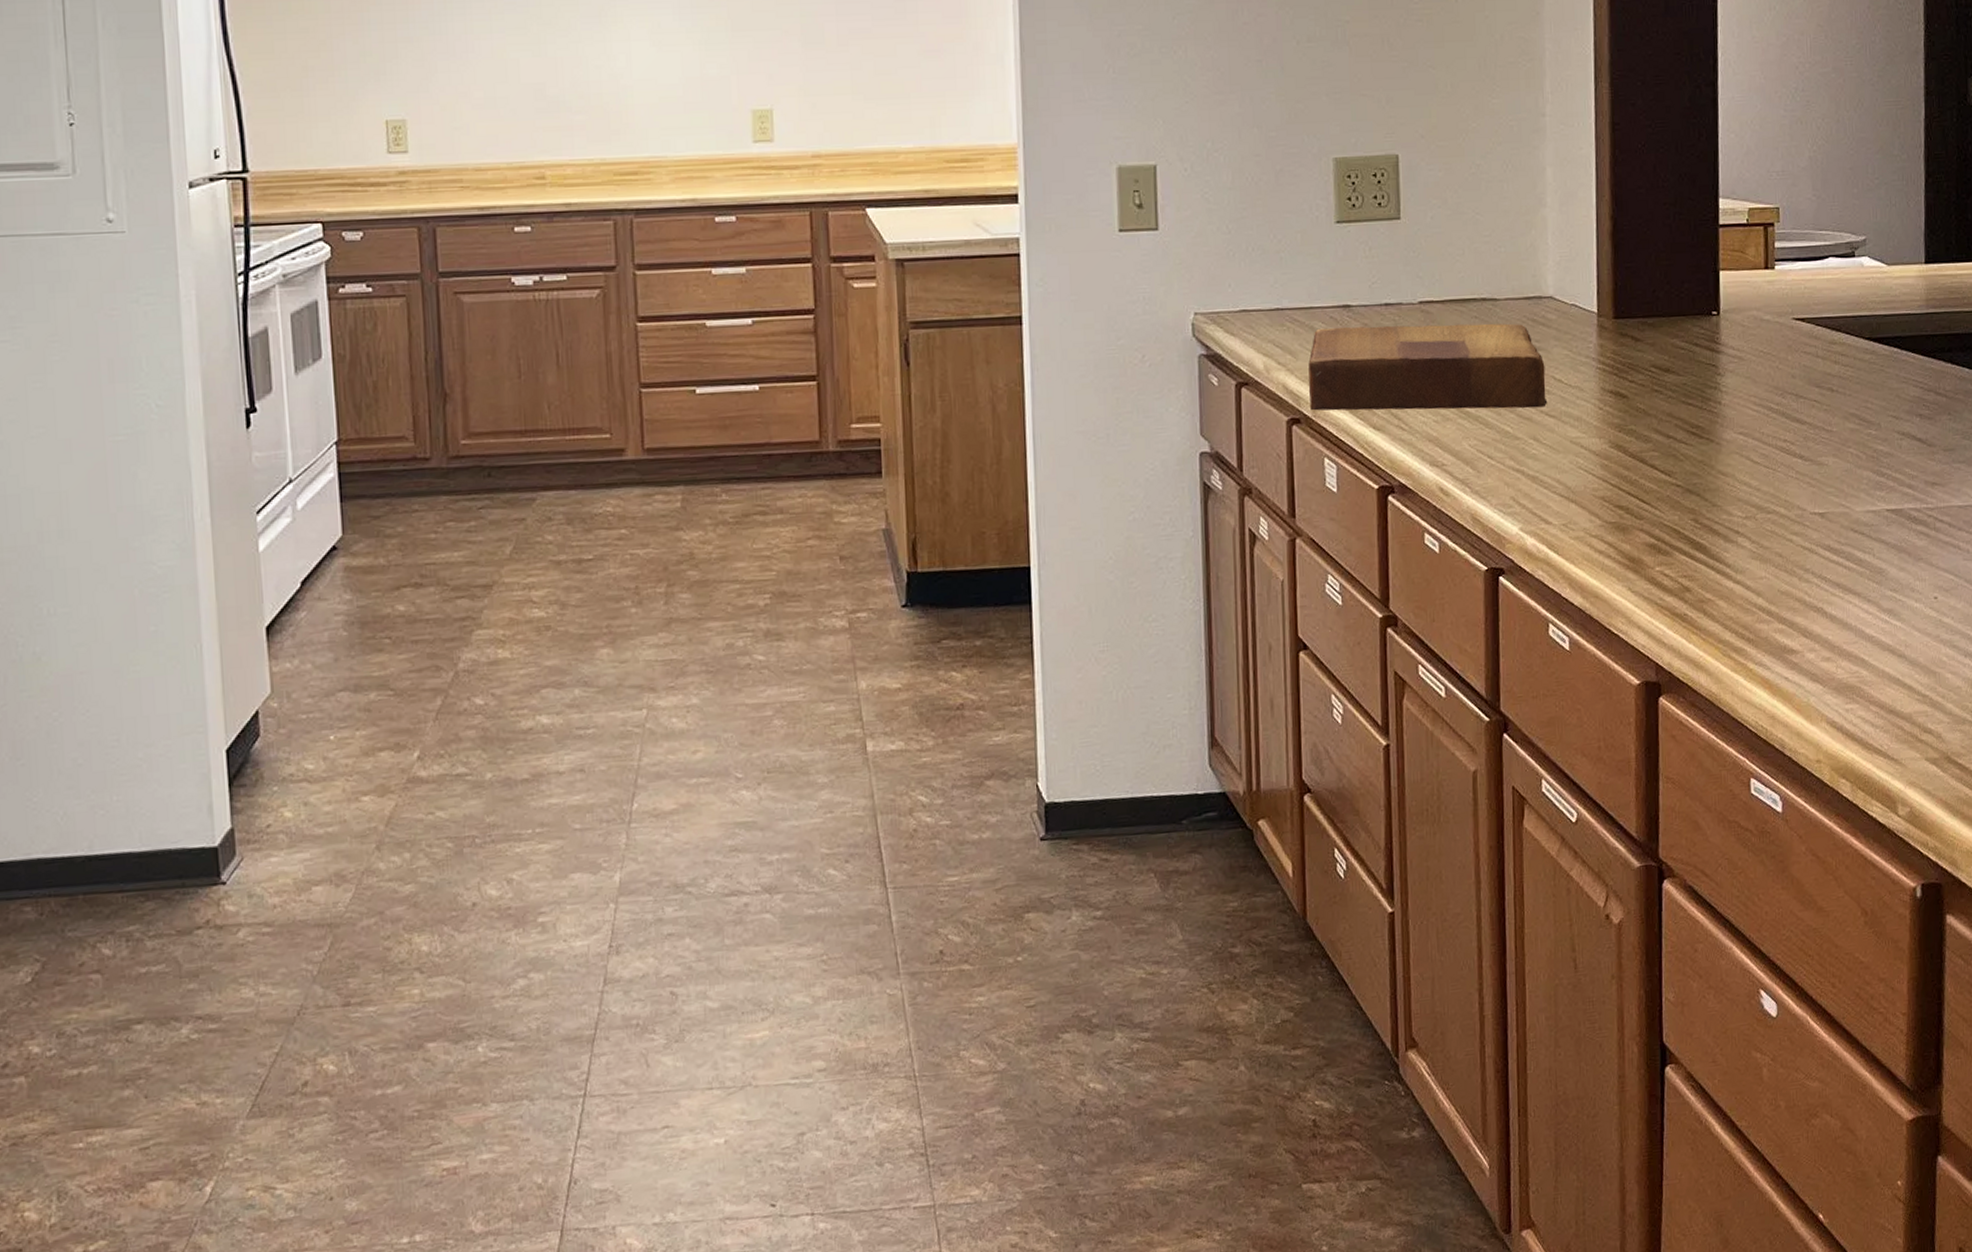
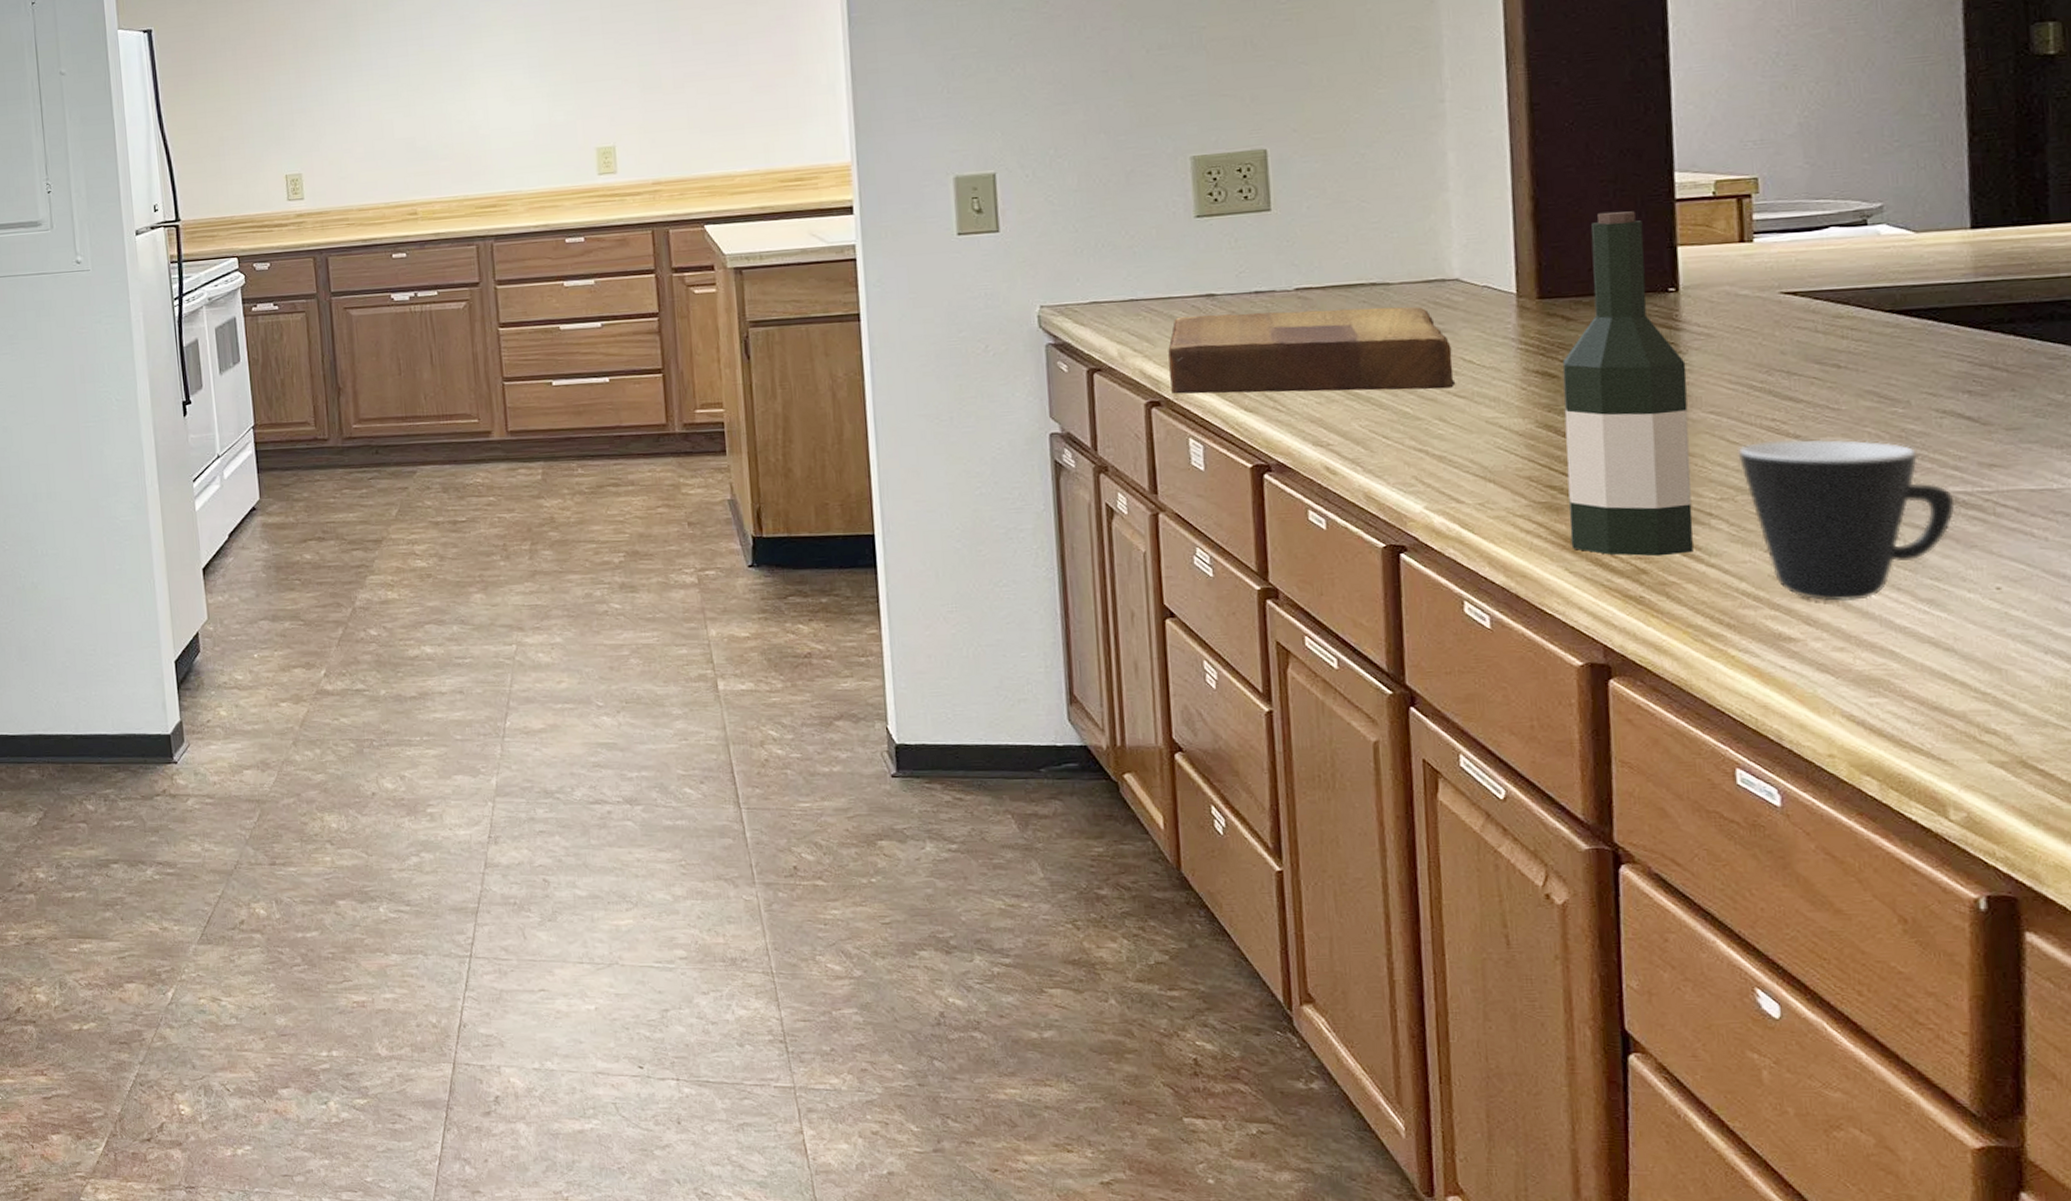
wine bottle: none [1631,234,1725,575] -> present [1562,211,1693,557]
mug: none [1759,459,1909,614] -> present [1737,439,1955,602]

